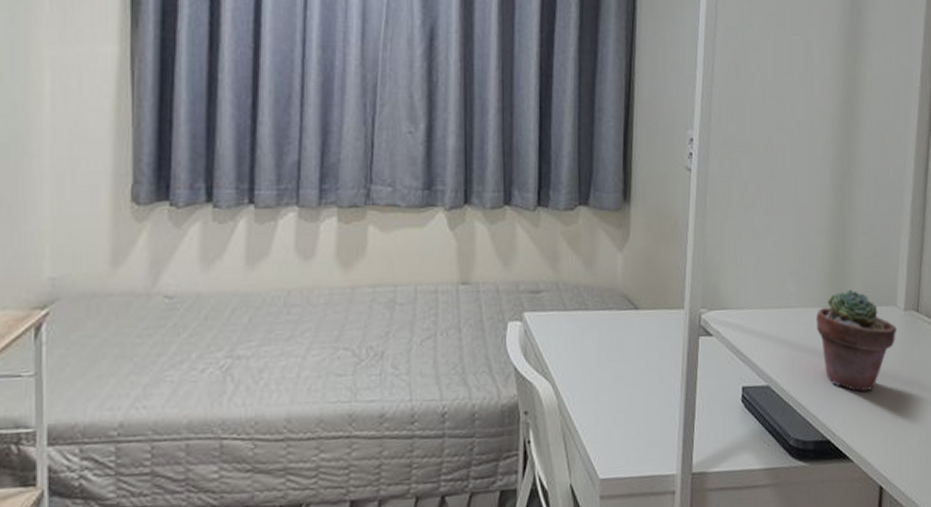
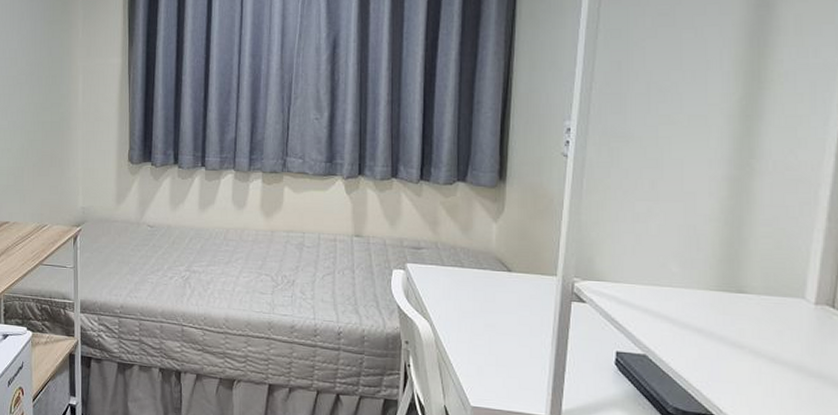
potted succulent: present [815,289,897,391] -> none [702,277,805,376]

